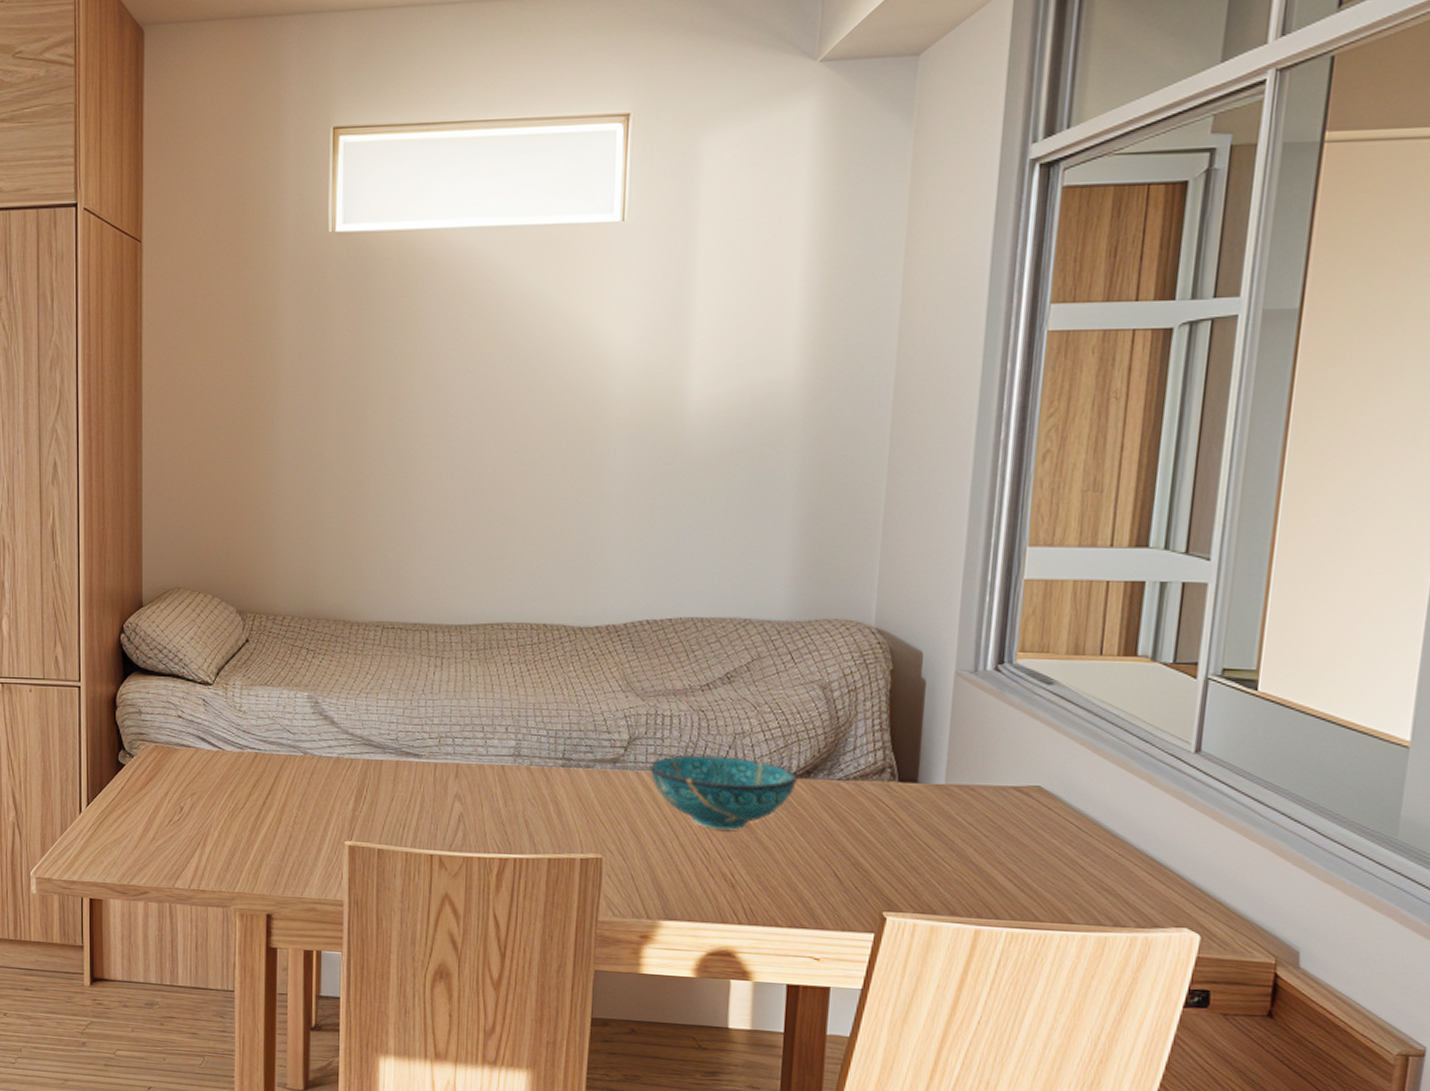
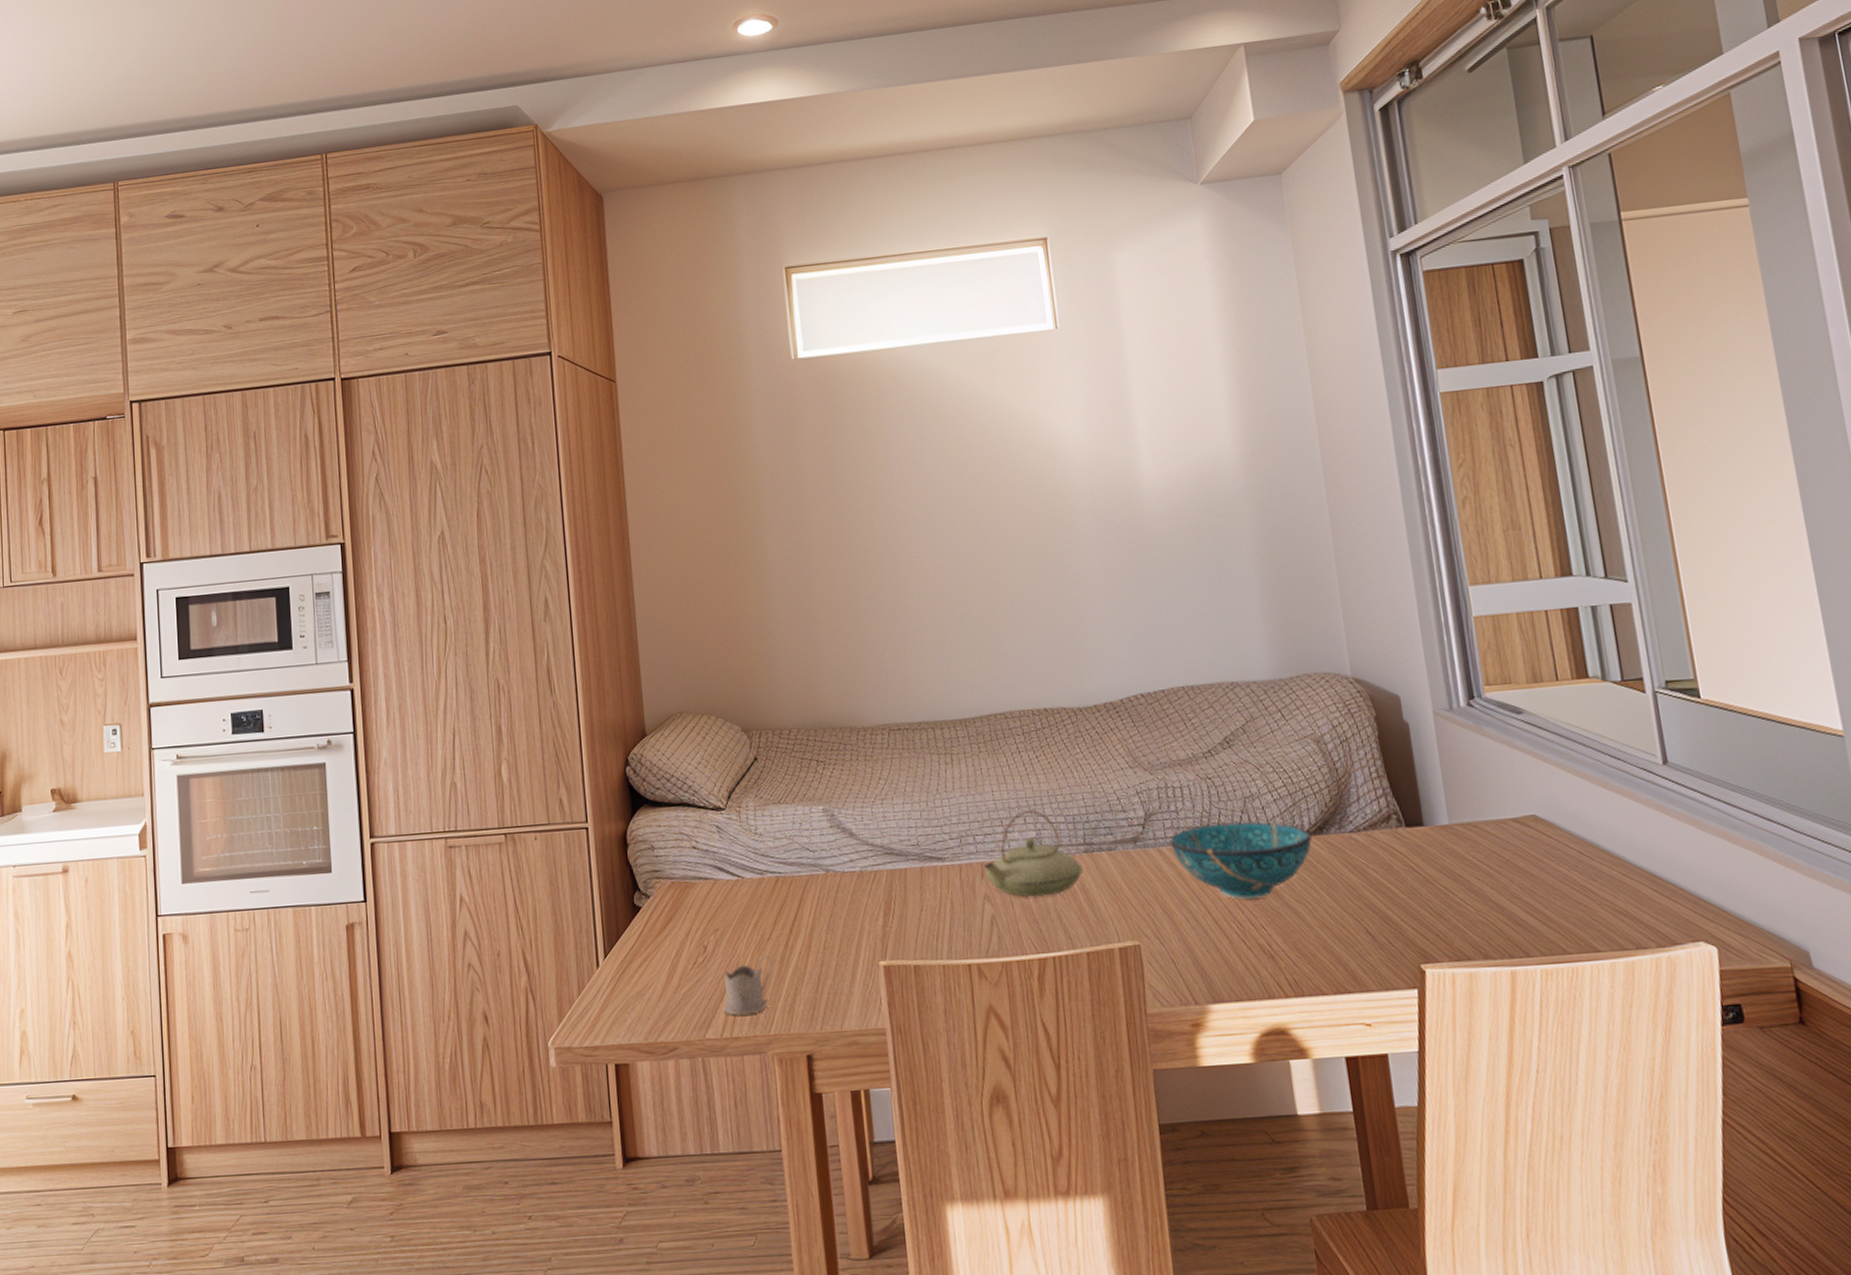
tea glass holder: none [194,822,244,872] -> present [724,955,773,1016]
teapot: none [459,720,558,803] -> present [983,810,1084,897]

